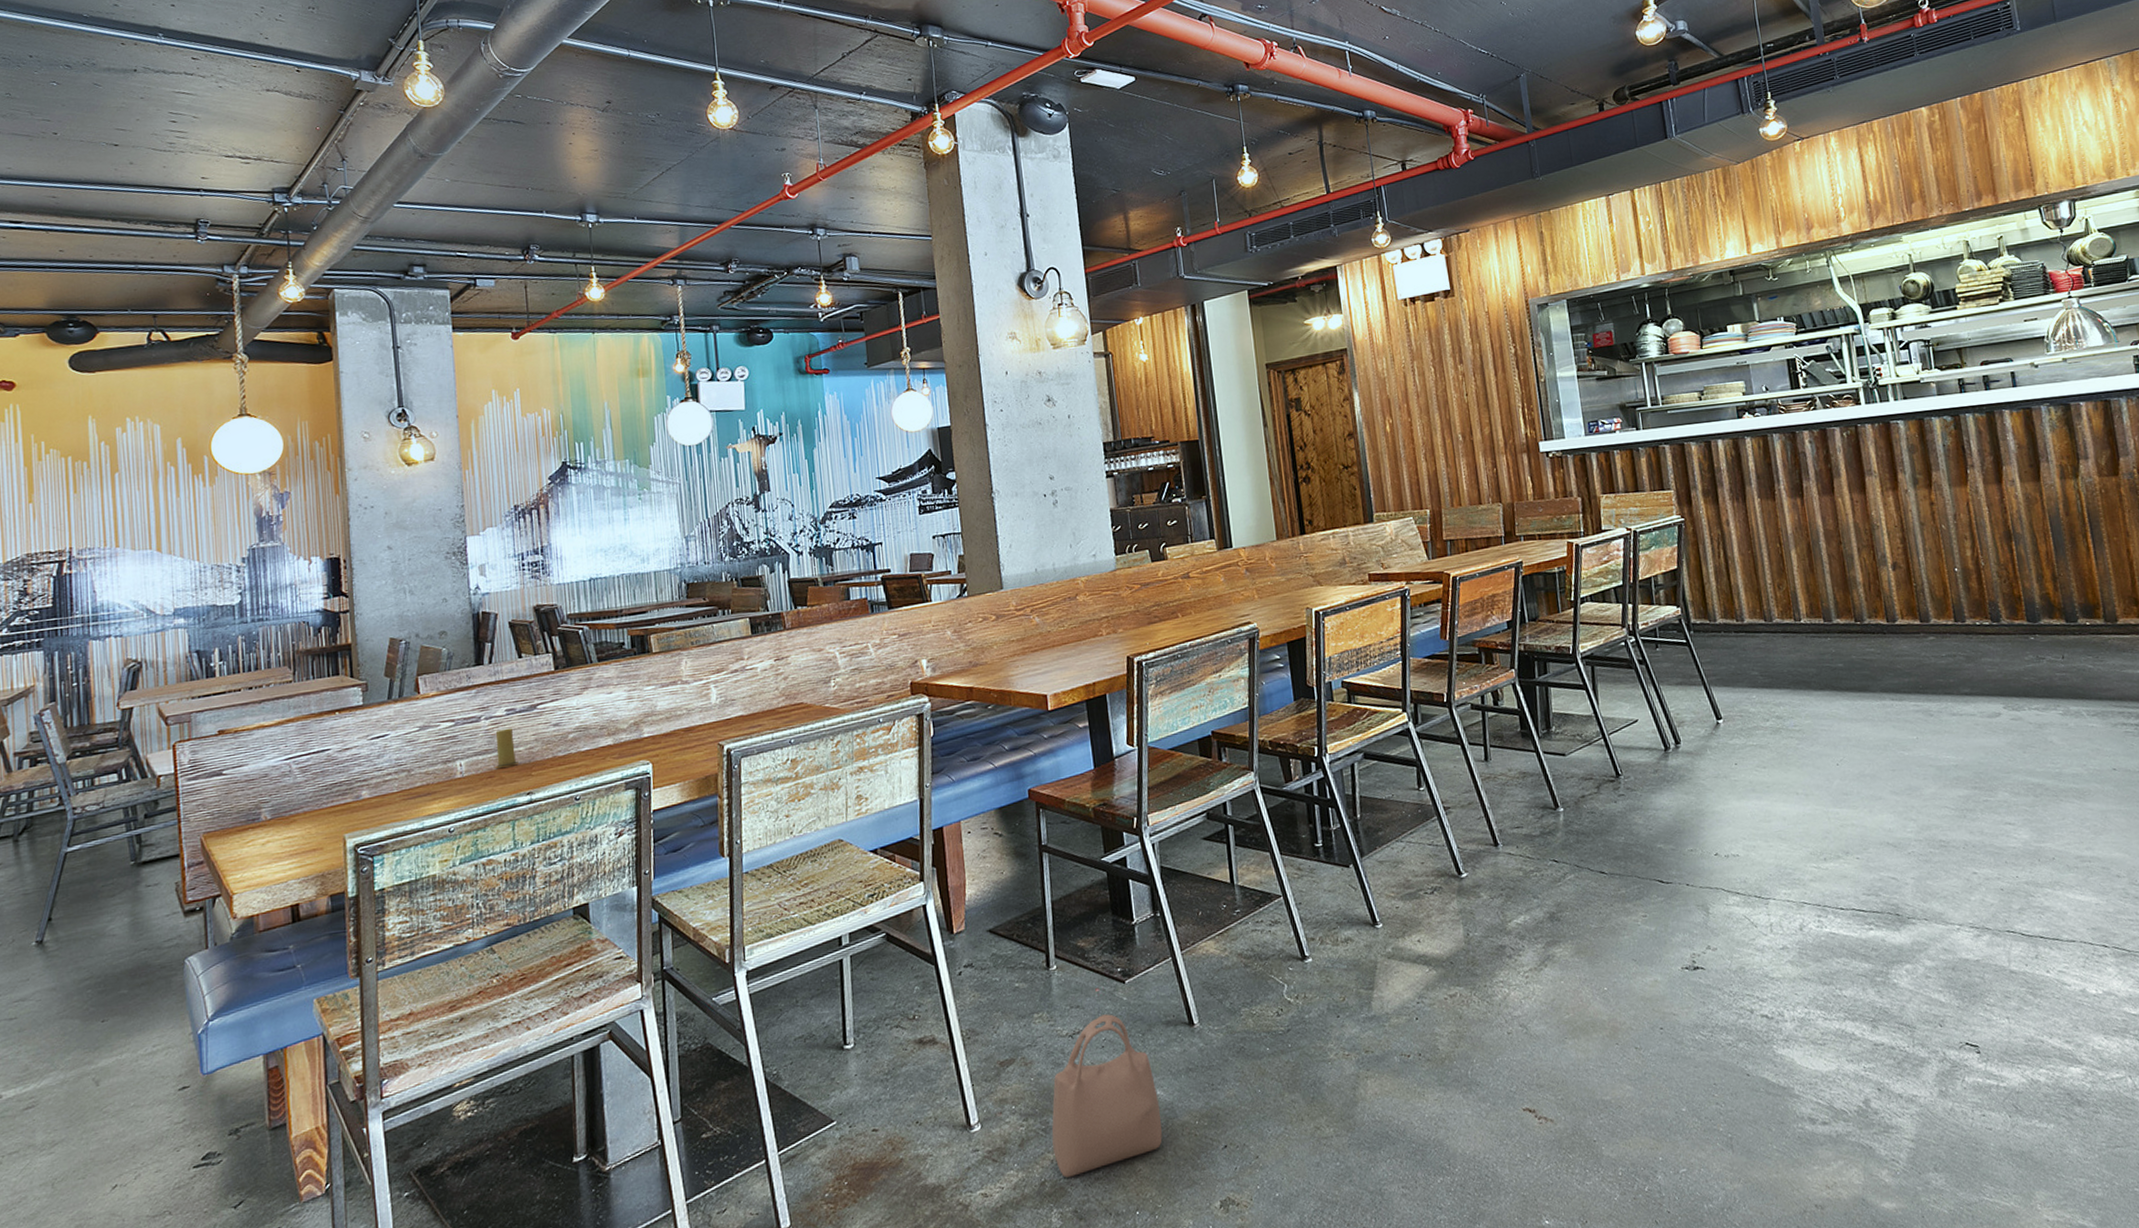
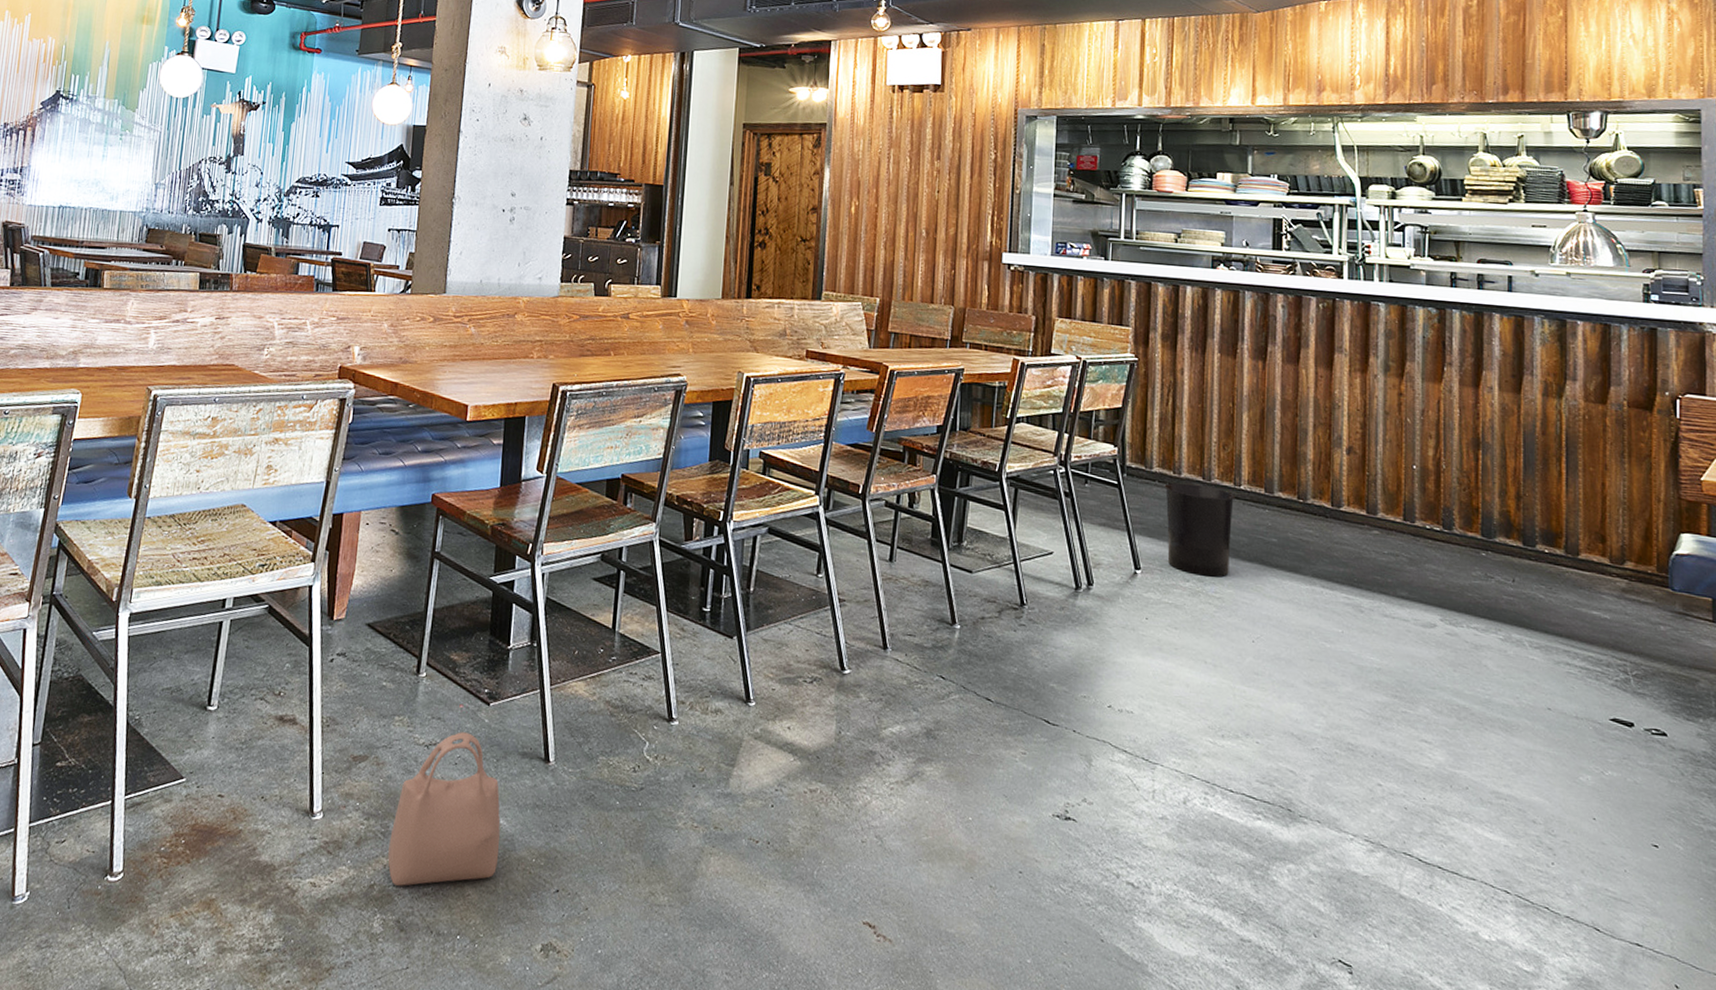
waste bin: none [1730,627,1804,713] -> present [1164,483,1235,577]

